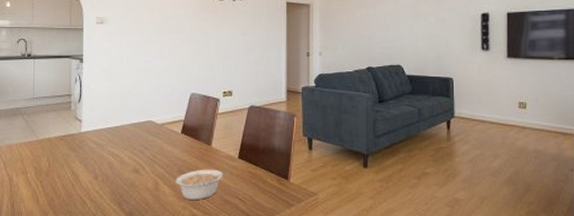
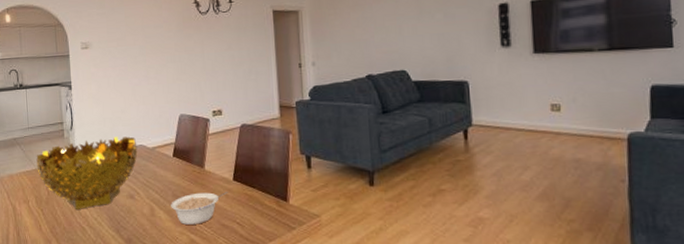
decorative bowl: none [39,112,146,182] -> present [36,136,138,209]

